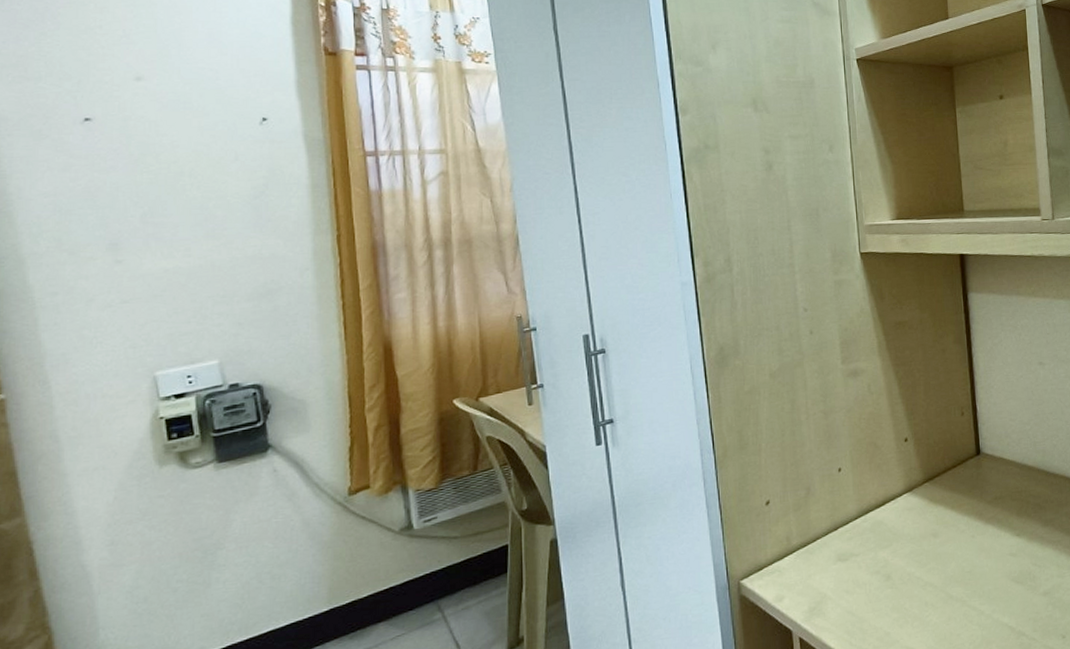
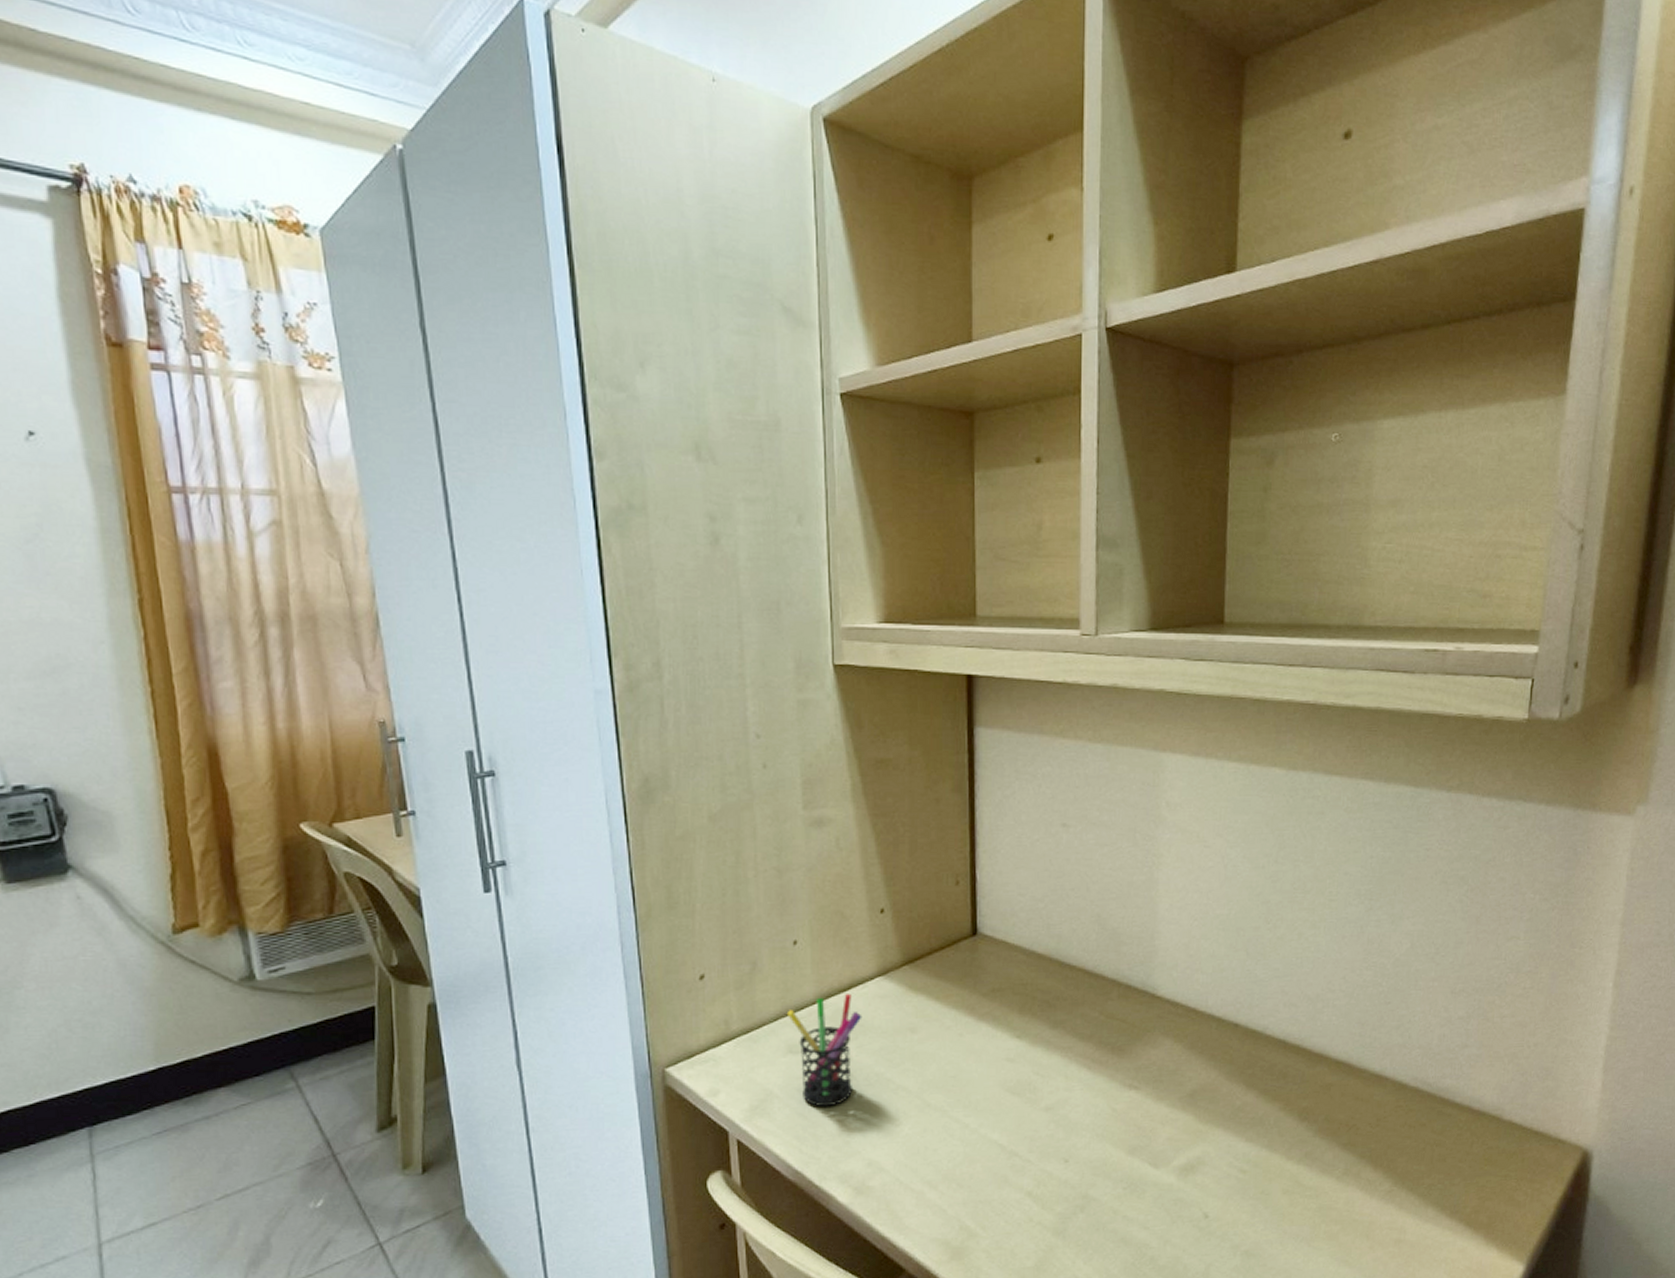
pen holder: none [835,508,895,605] -> present [786,993,862,1107]

